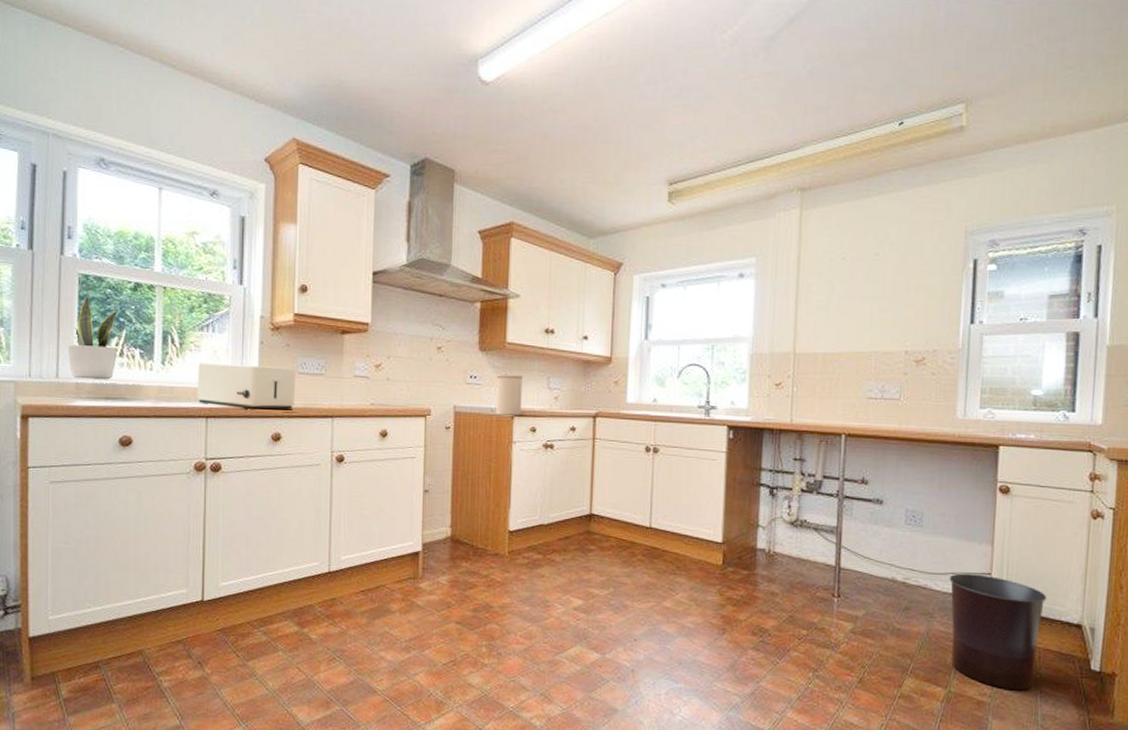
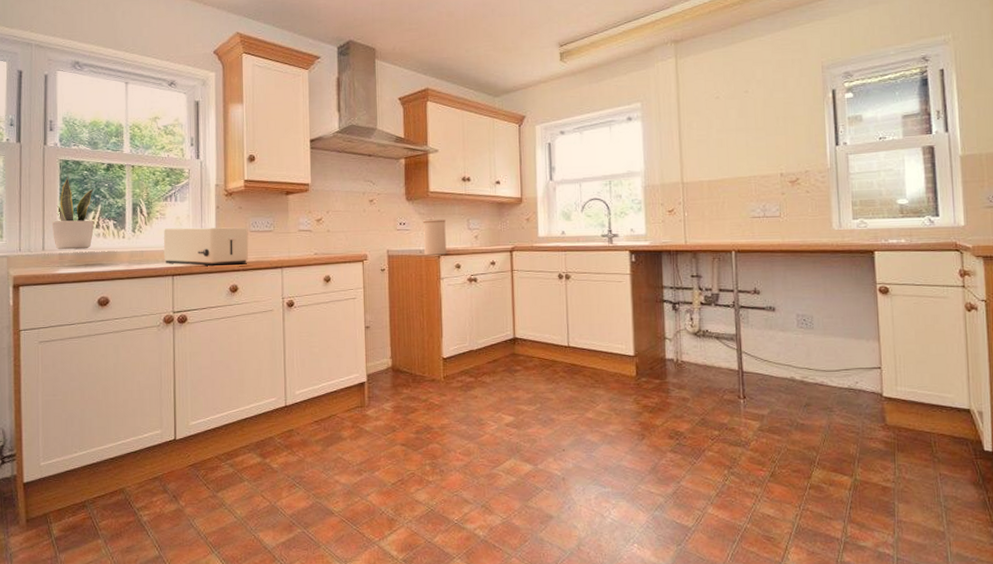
waste bin: present [949,573,1047,691] -> none [843,369,935,475]

